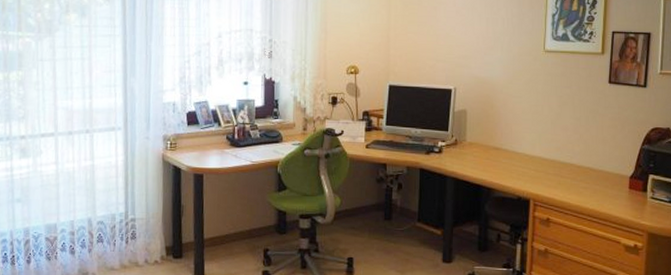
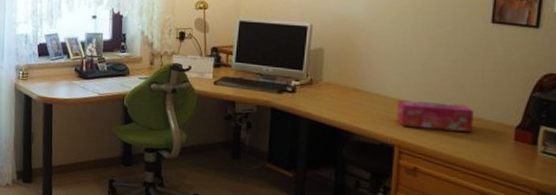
tissue box: none [531,157,596,183] -> present [397,100,474,132]

